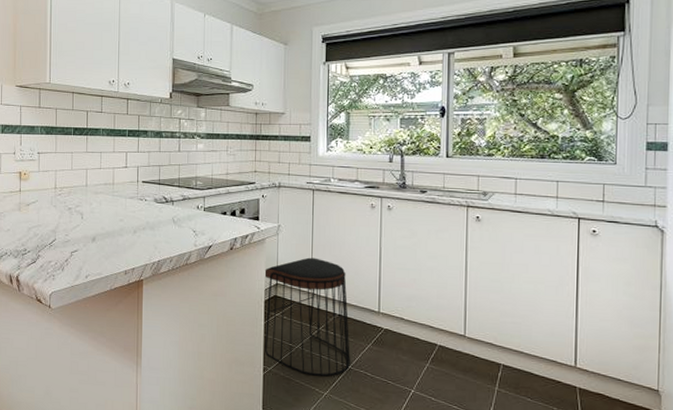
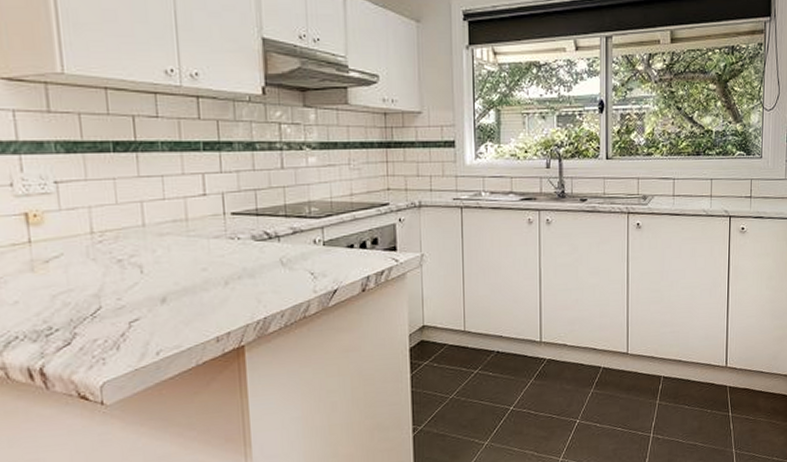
stool: present [264,257,350,377] -> none [407,289,512,427]

